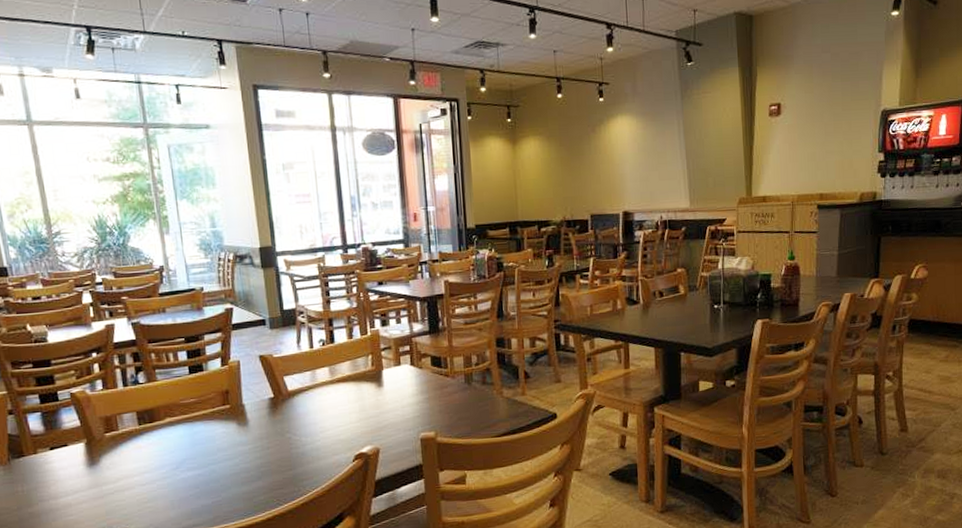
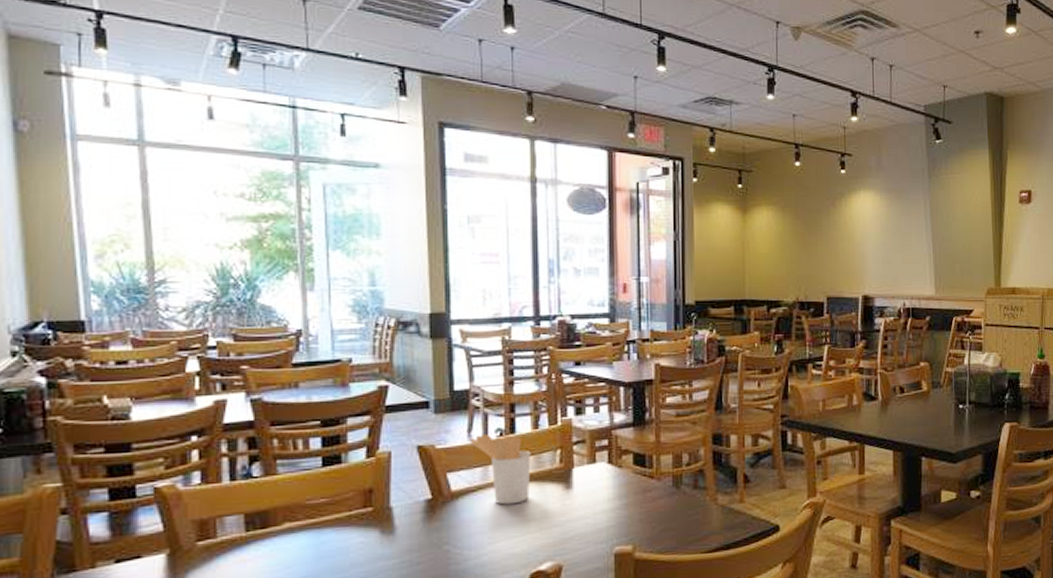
utensil holder: none [299,343,350,401] -> present [470,433,531,505]

